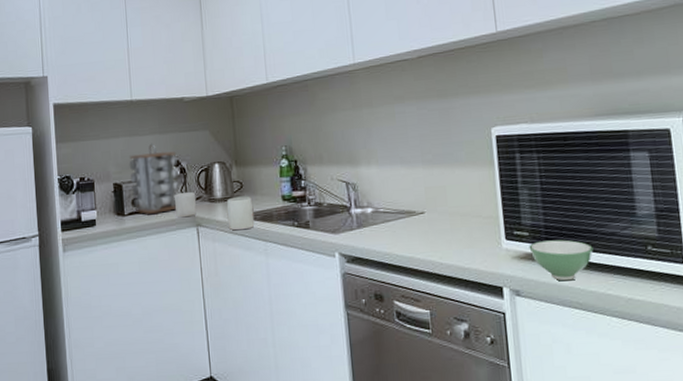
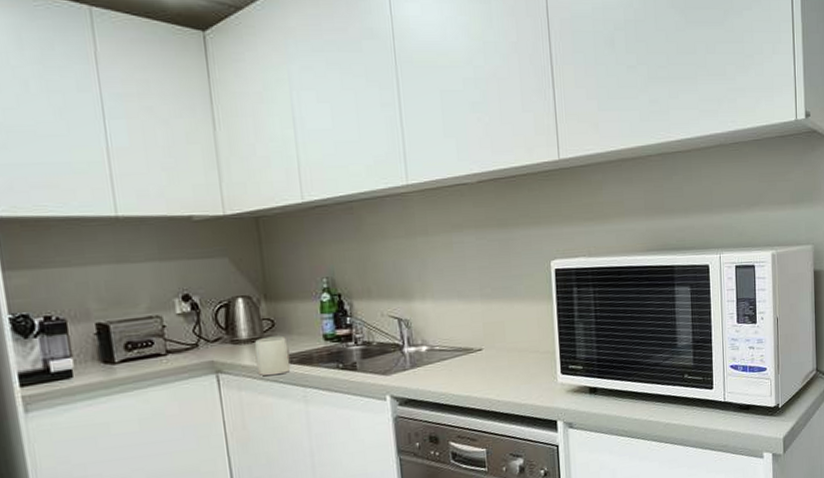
spice rack: present [129,143,179,214] -> none [117,272,191,361]
mug: present [173,192,197,218] -> none [183,332,216,364]
bowl: present [529,239,594,281] -> none [582,371,639,411]

